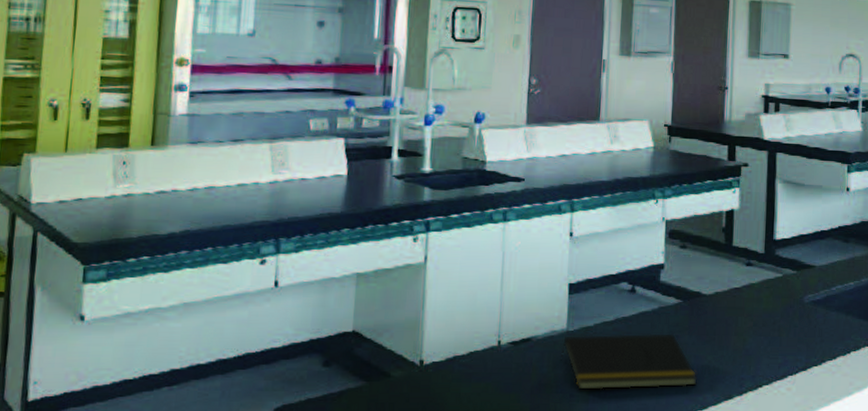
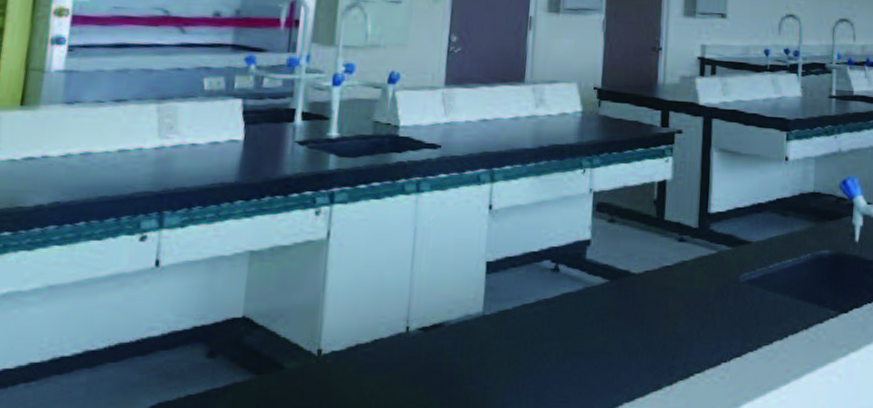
notepad: present [561,333,697,390] -> none [475,317,624,381]

